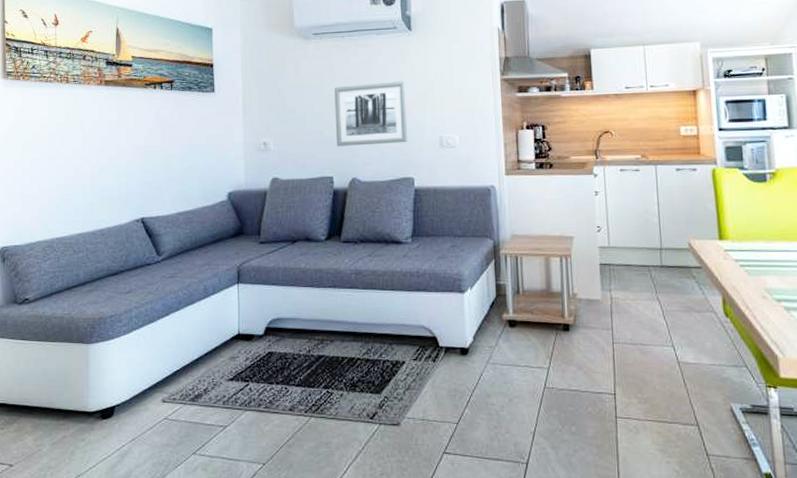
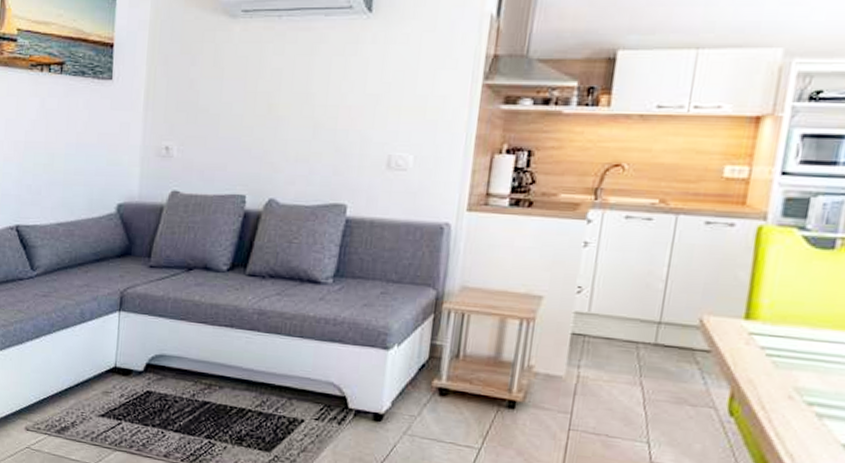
wall art: present [334,81,408,146] -> none [254,79,354,160]

